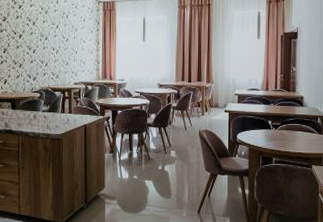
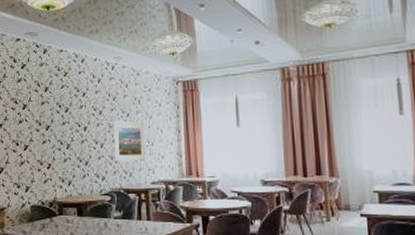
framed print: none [44,31,70,66] -> present [113,120,145,162]

